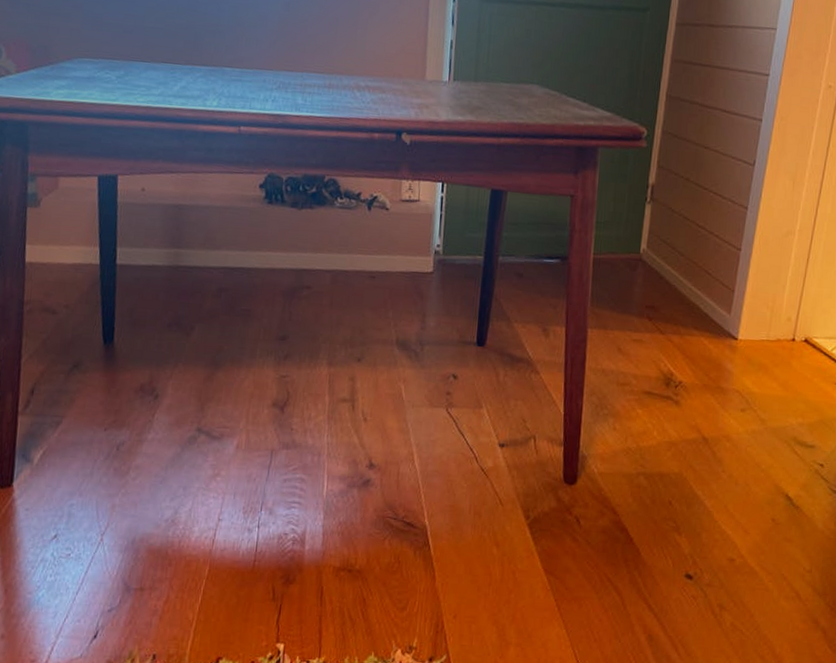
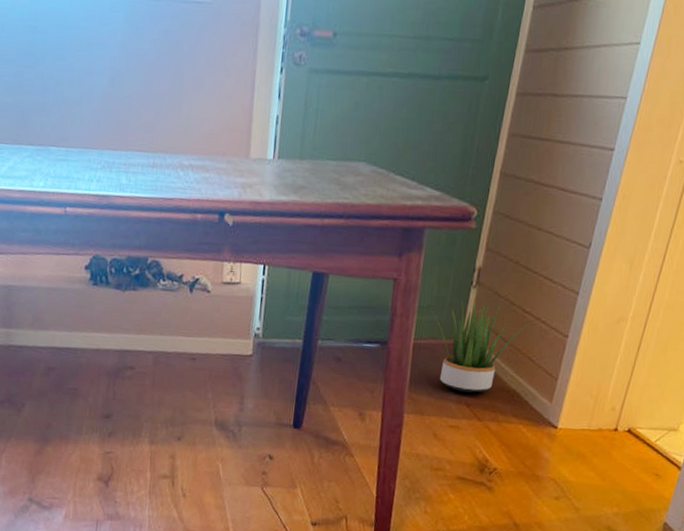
potted plant: none [607,213,705,307] -> present [429,297,531,393]

